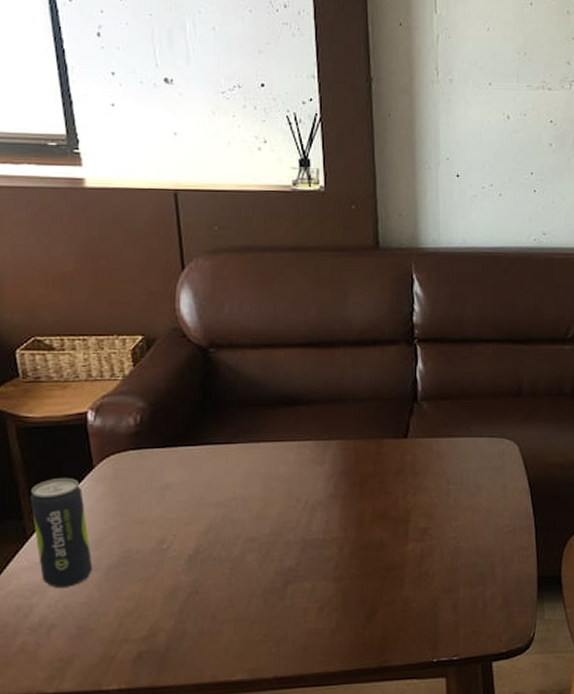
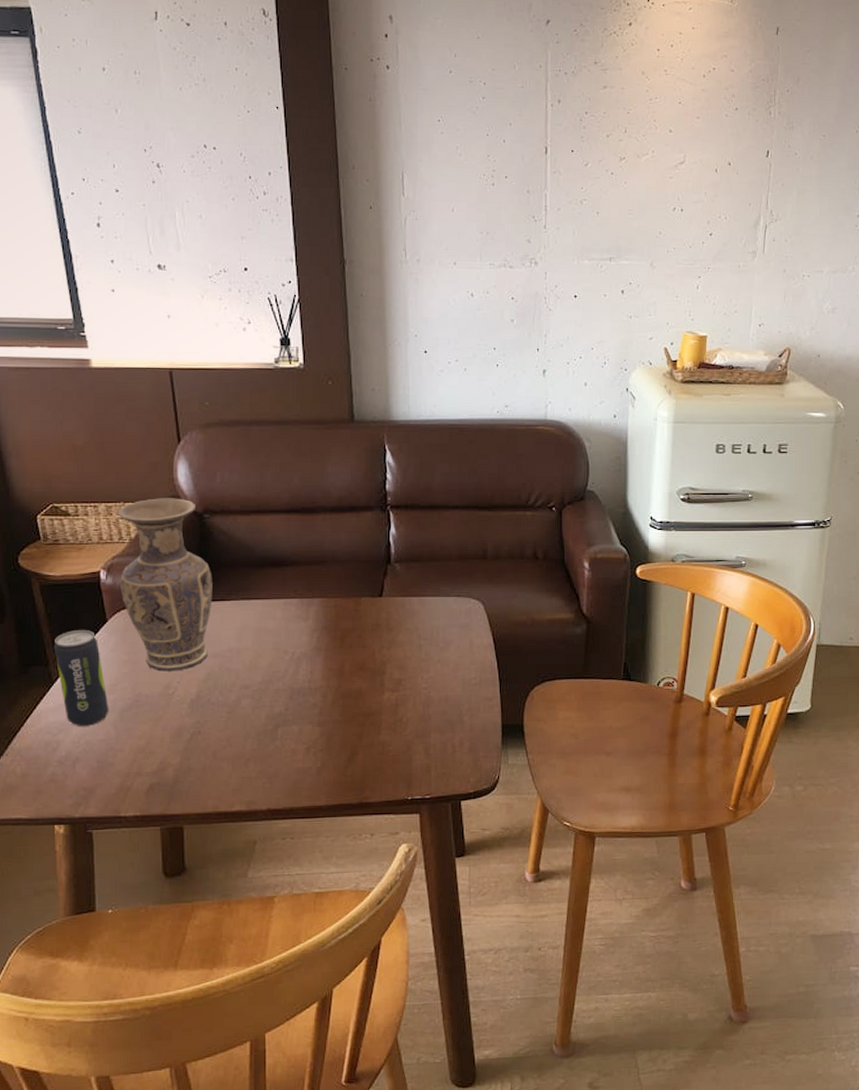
vase: none [109,330,217,524] -> present [117,498,213,671]

